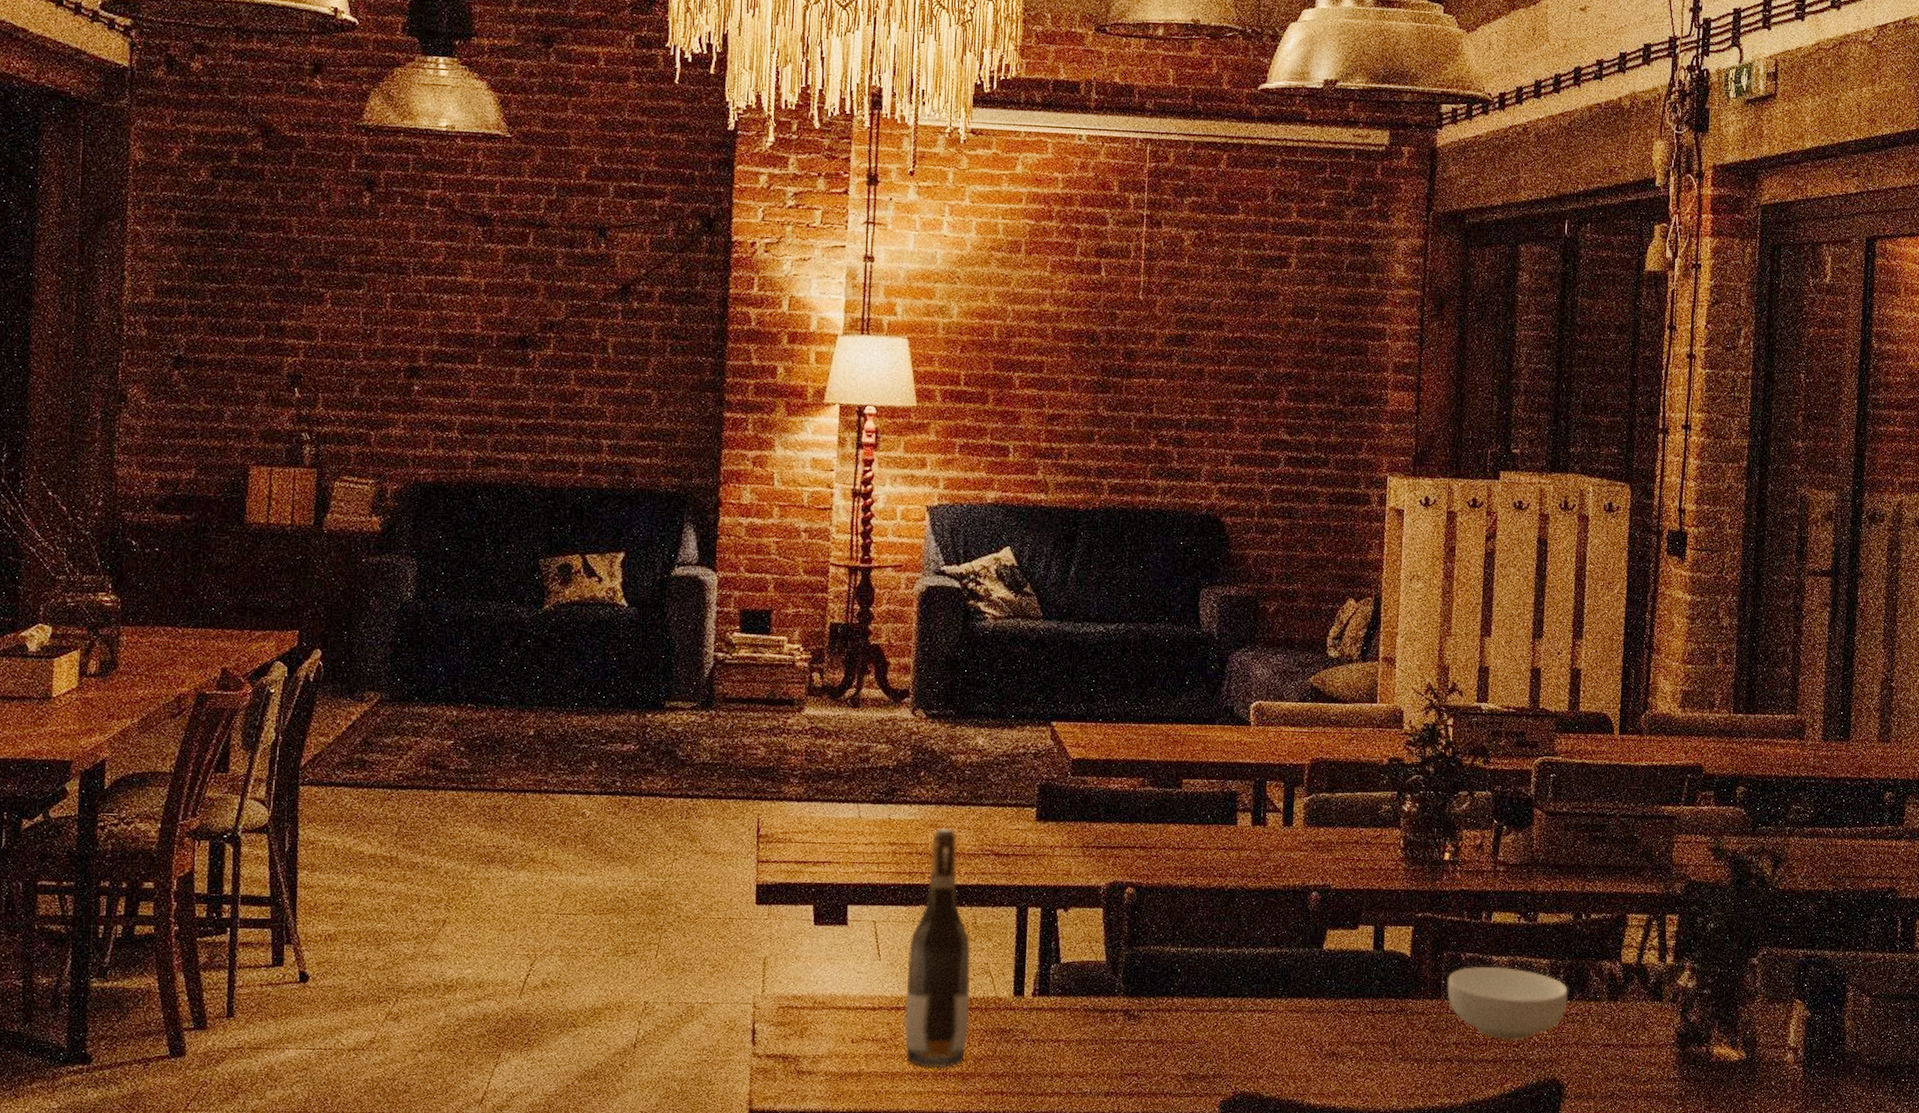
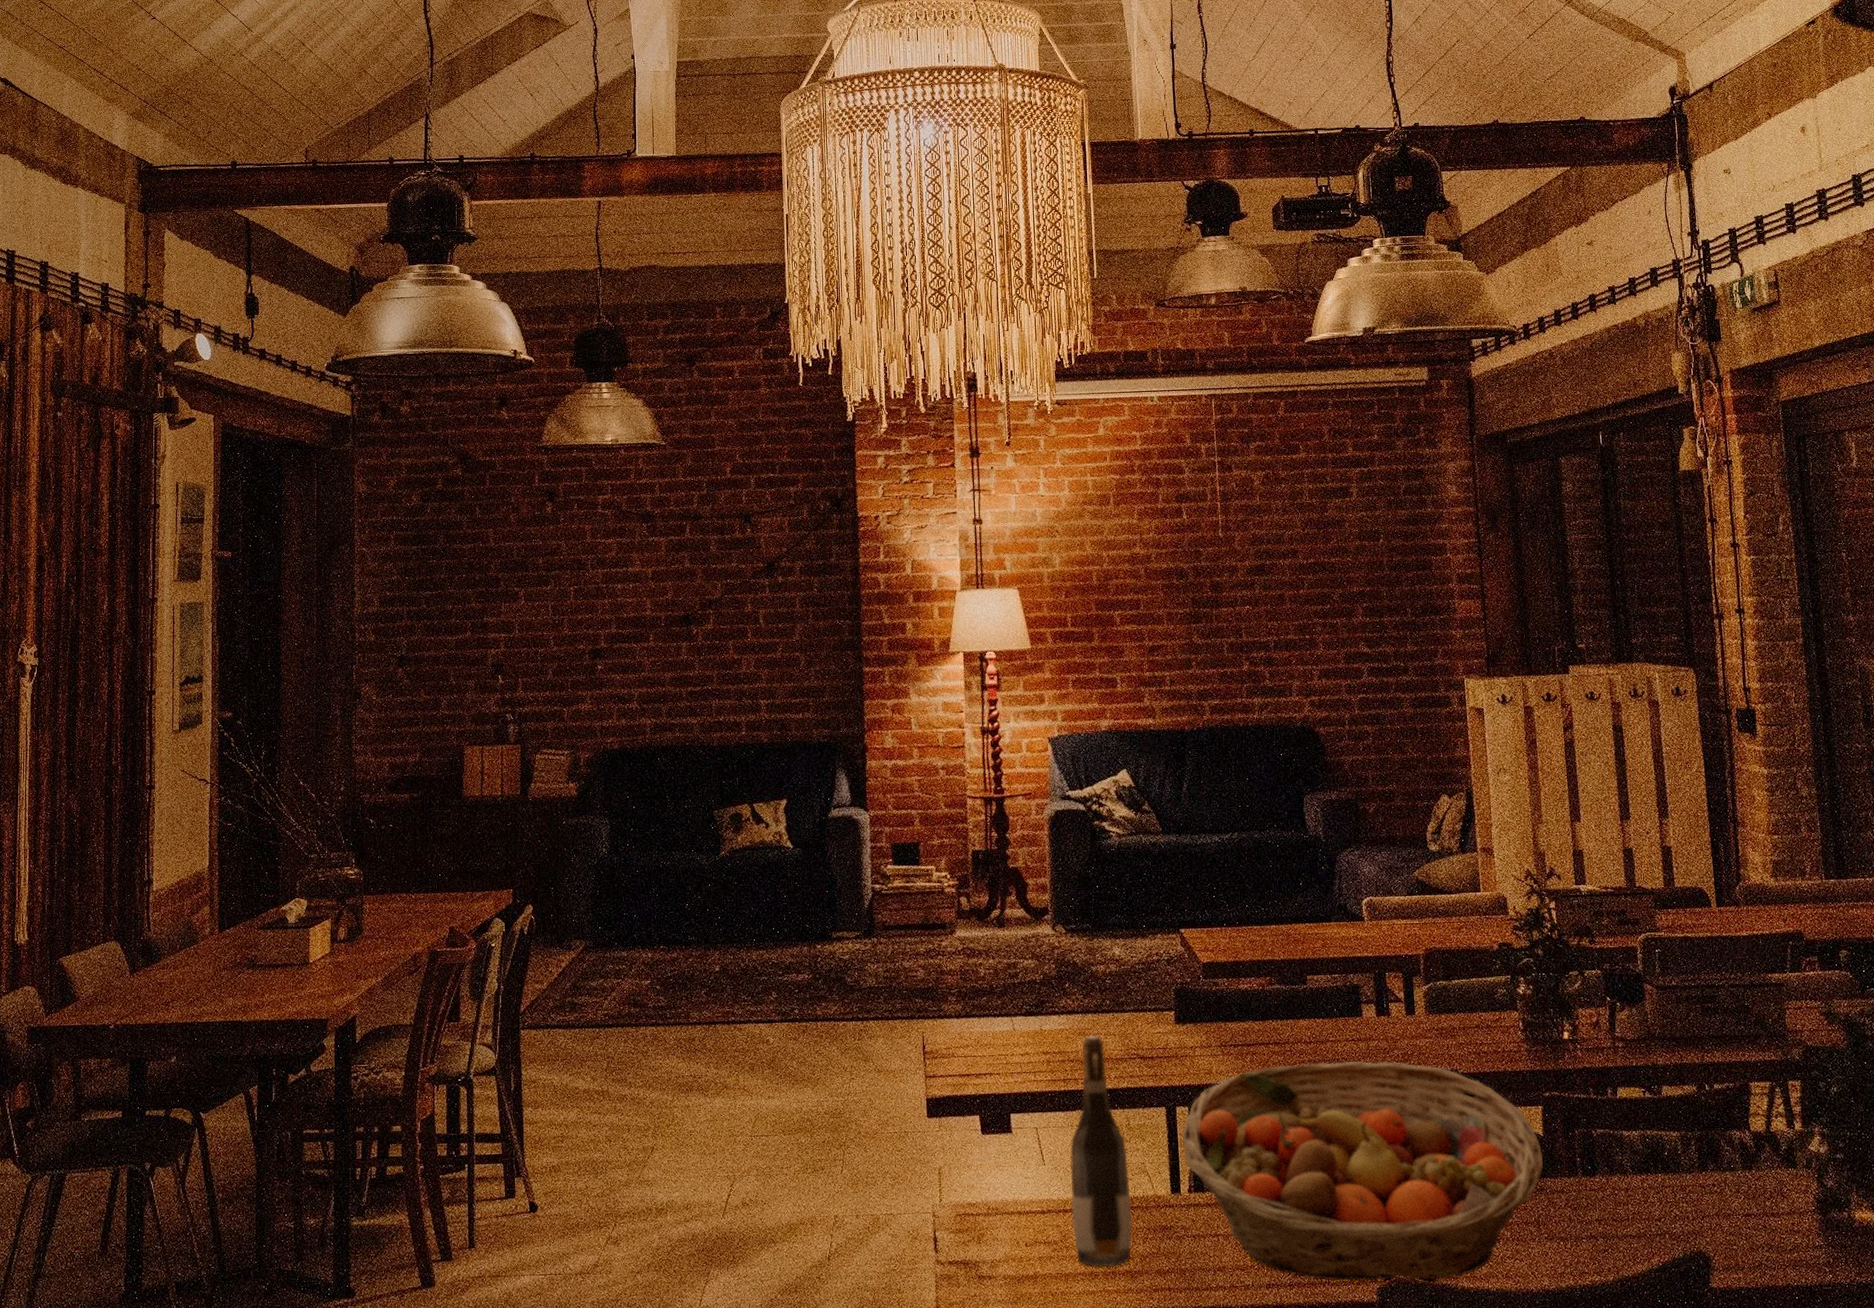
fruit basket: none [1031,870,1407,1096] -> present [1181,1061,1543,1282]
cereal bowl: present [1447,966,1568,1040] -> none [1582,1141,1703,1214]

